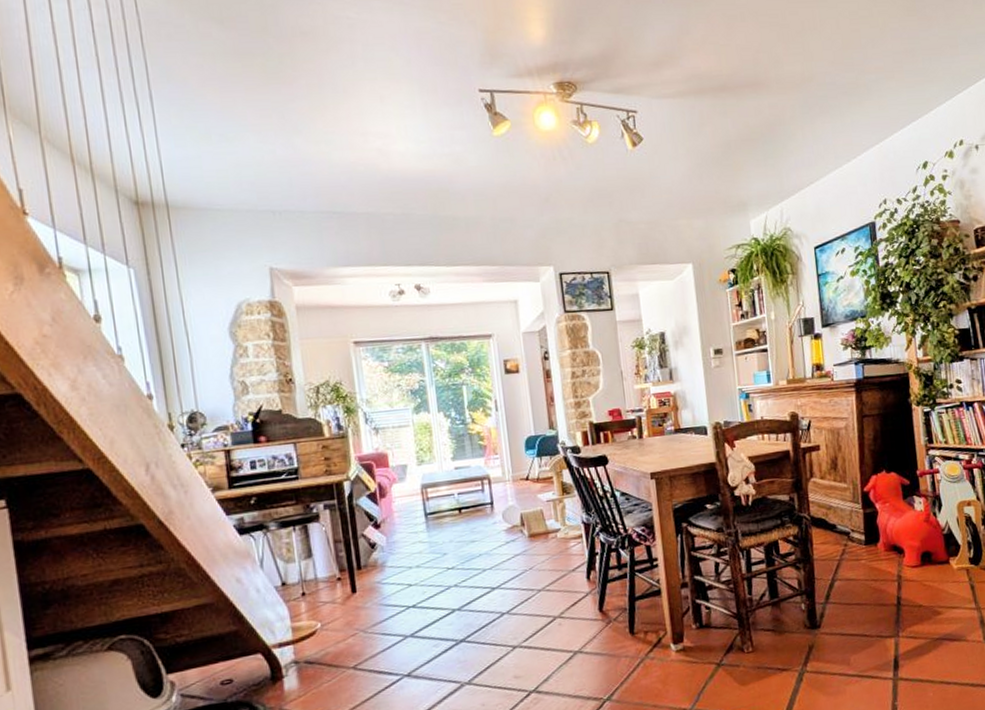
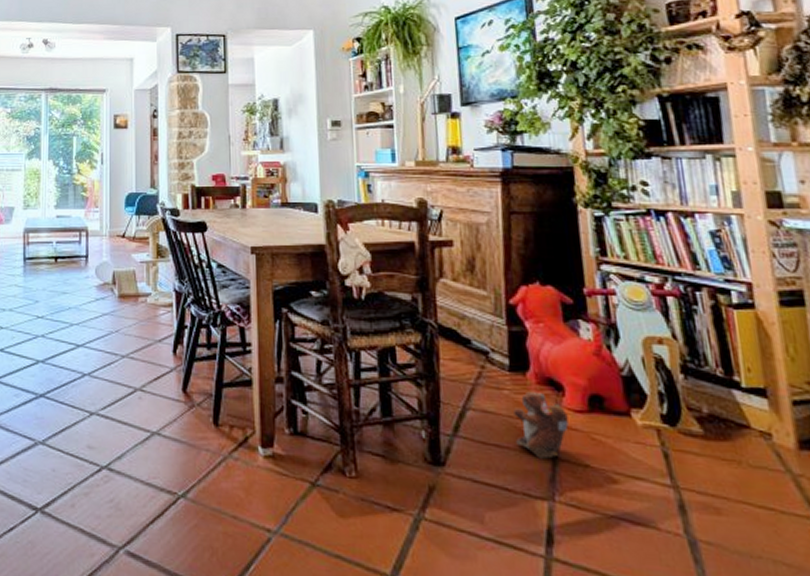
plush toy: none [869,557,908,608] -> present [513,391,569,459]

